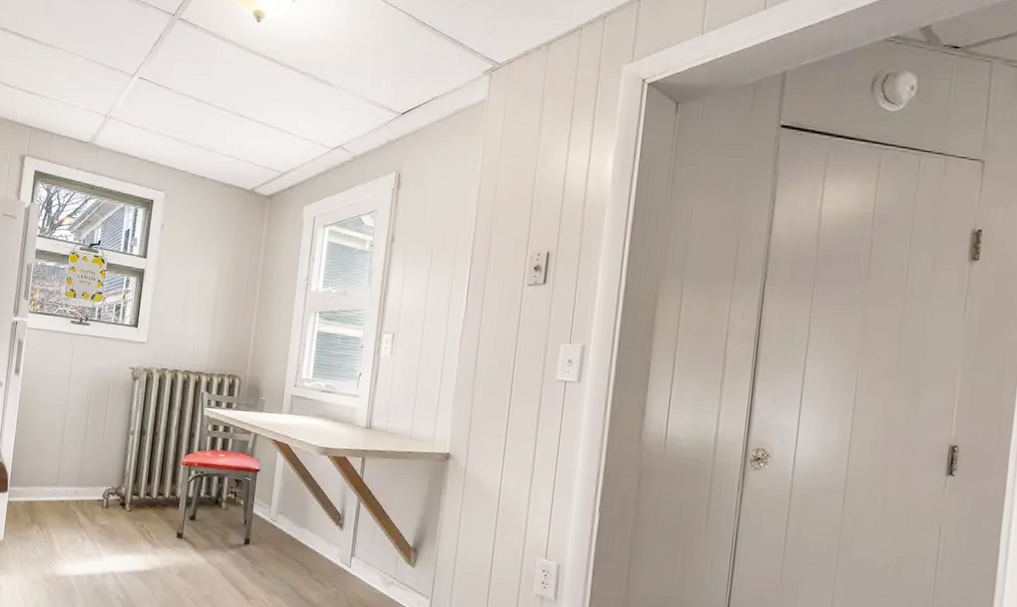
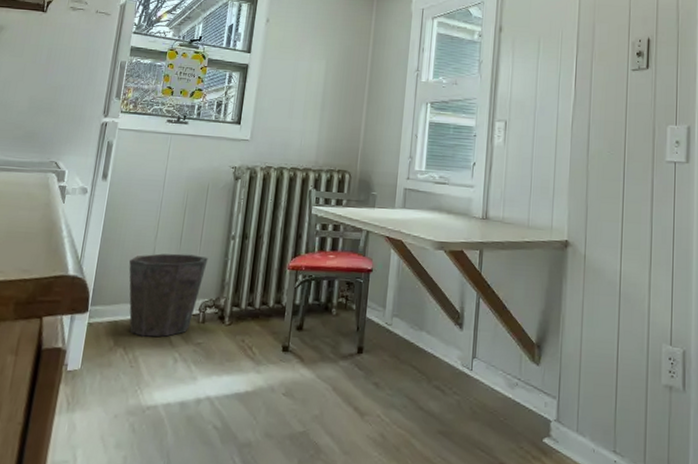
waste bin: none [41,444,110,518] -> present [129,253,208,337]

